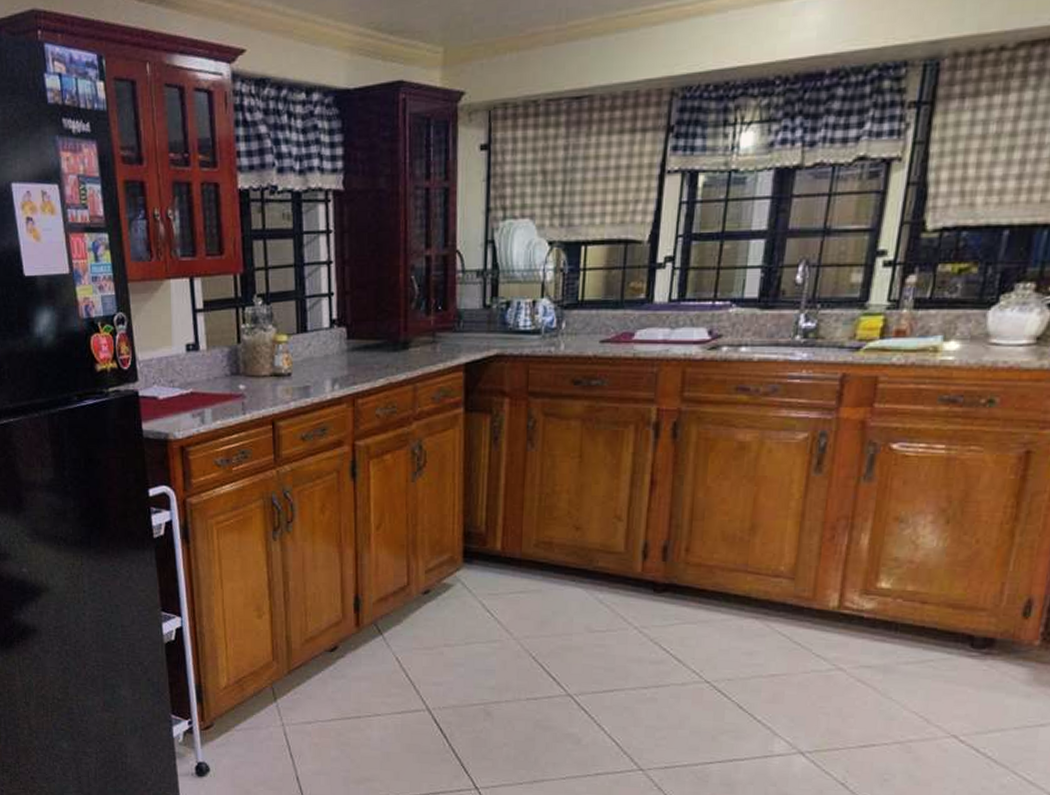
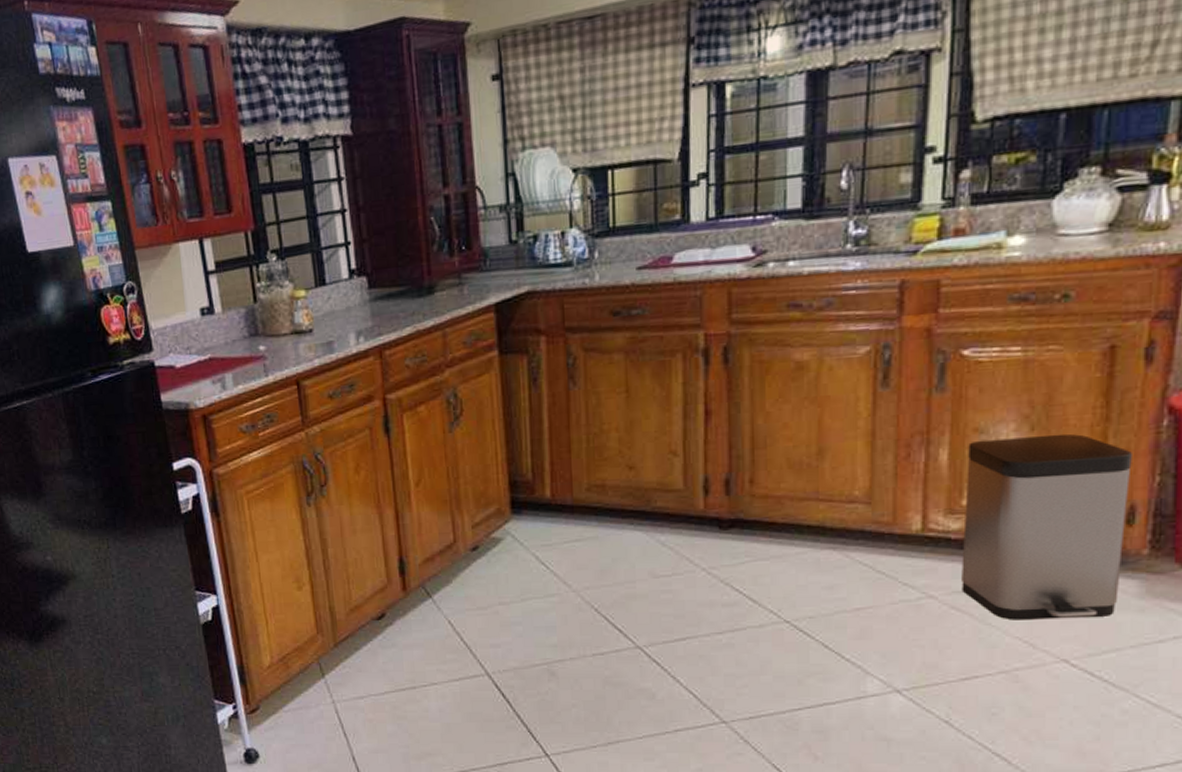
pedal bin: none [868,528,1035,699] -> present [962,433,1132,620]

